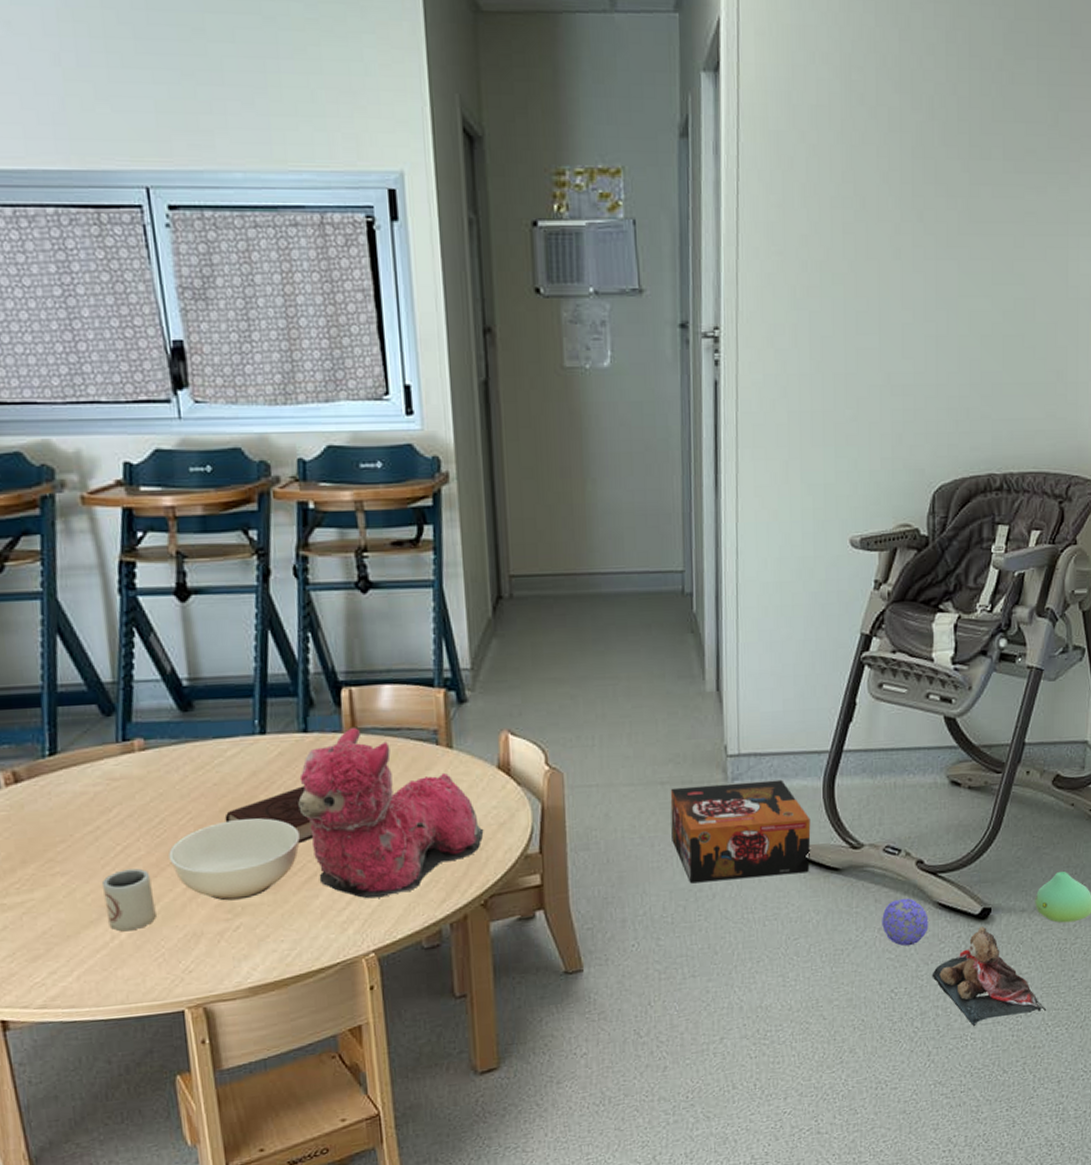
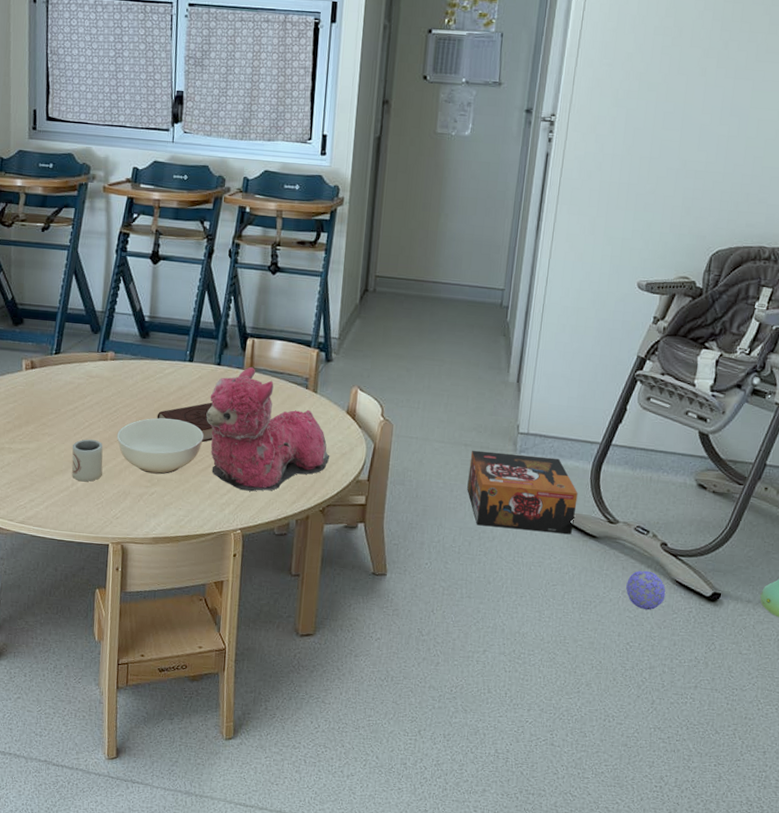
teddy bear: present [932,926,1047,1026] -> none [663,607,761,689]

